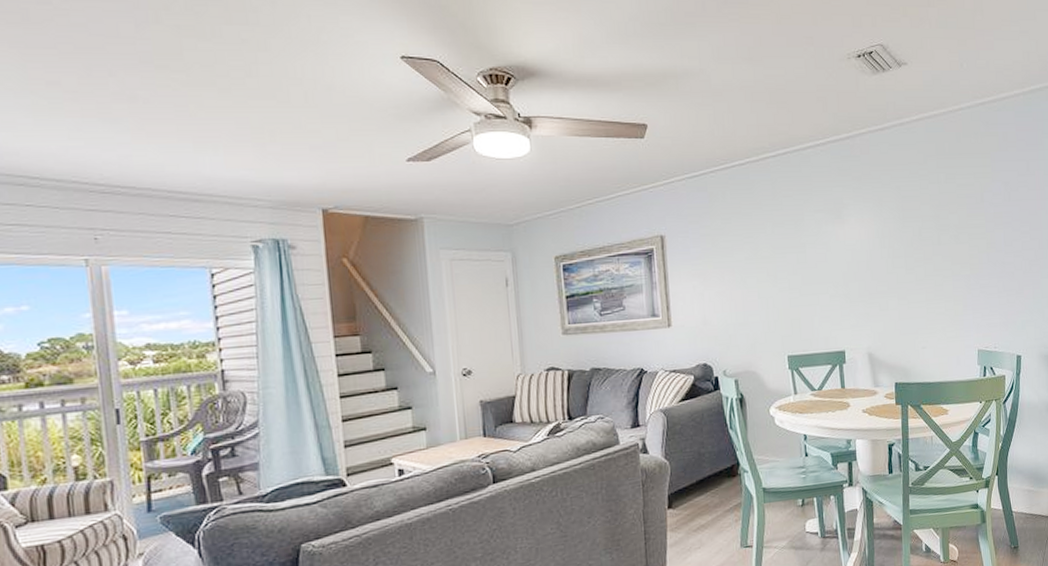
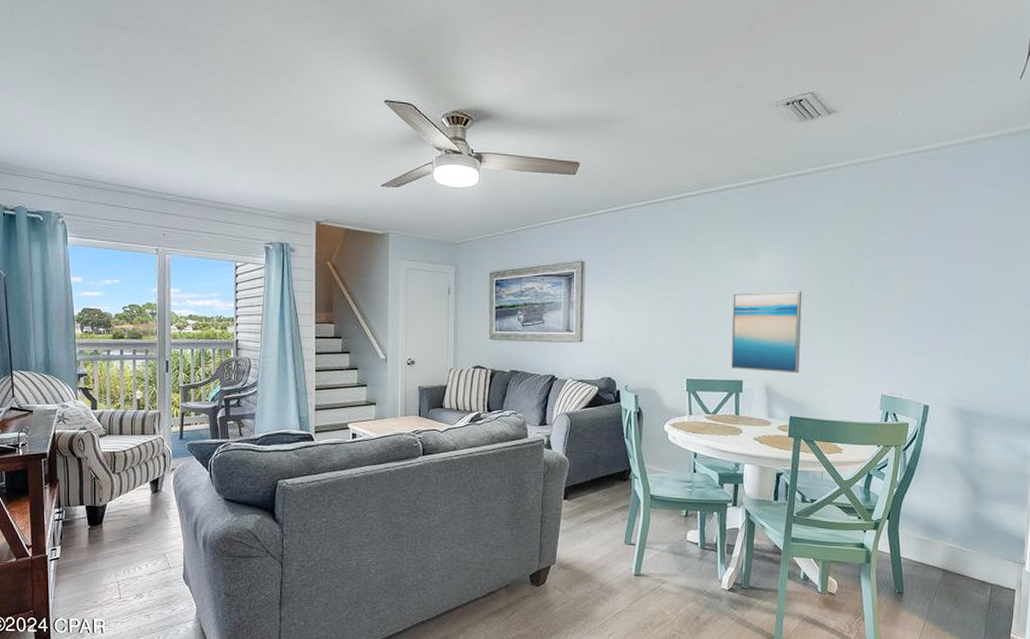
wall art: none [826,251,900,340] -> present [731,291,803,374]

